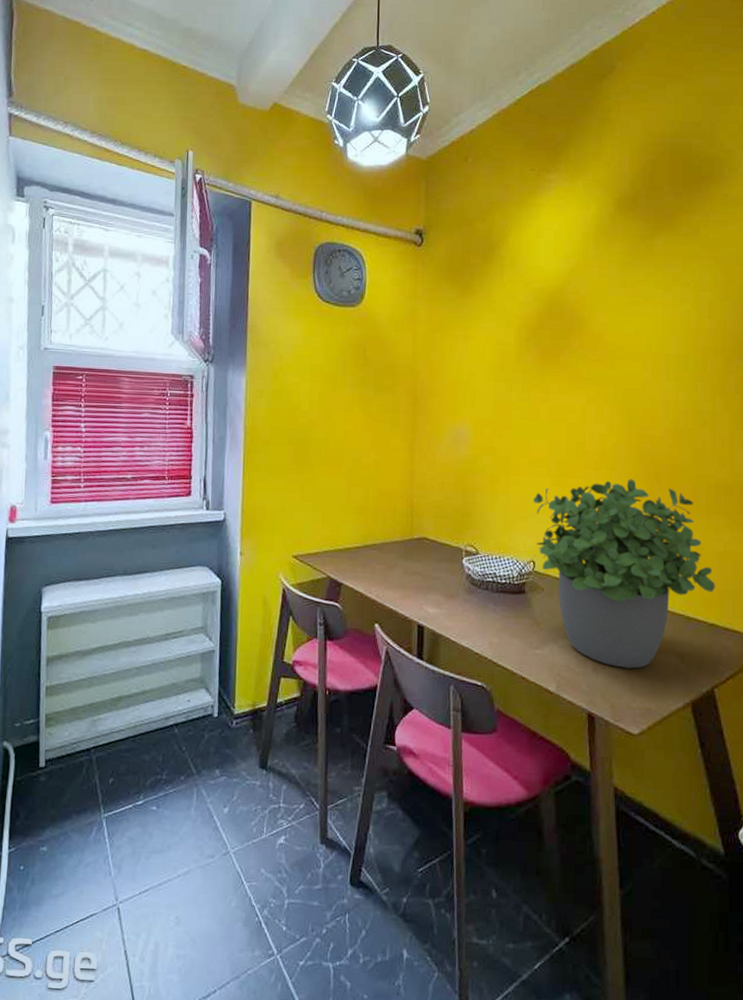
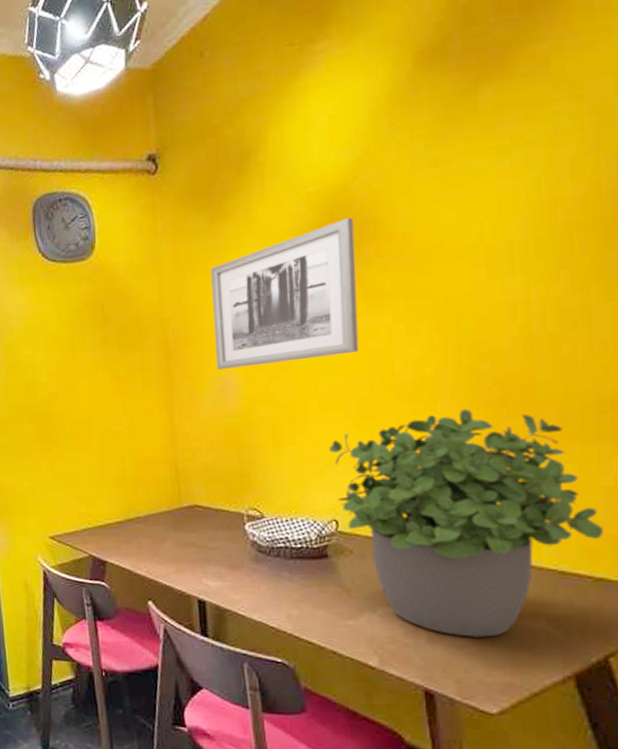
wall art: none [454,313,565,423] -> present [211,217,359,369]

